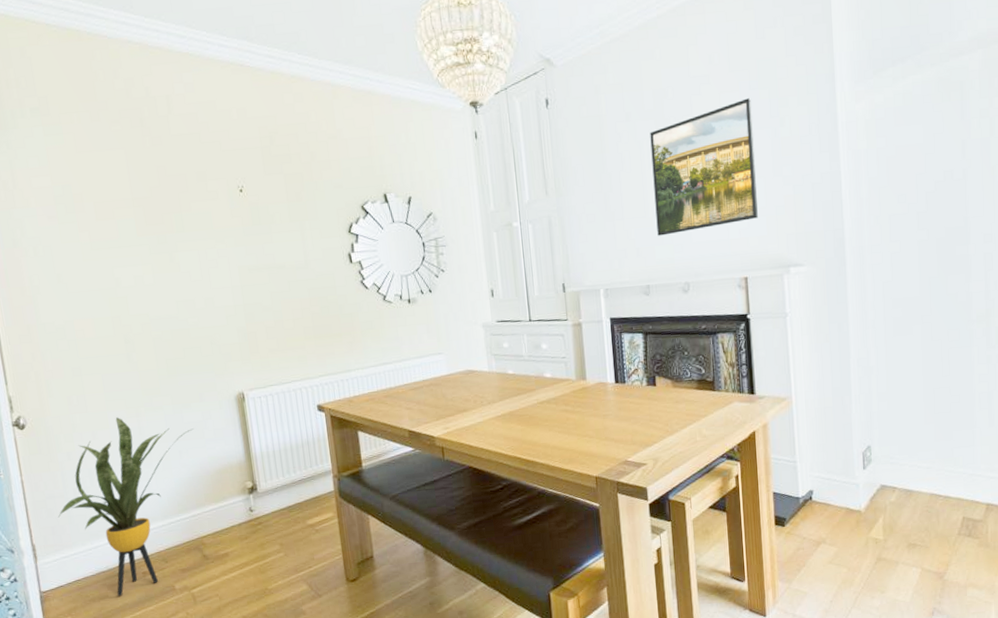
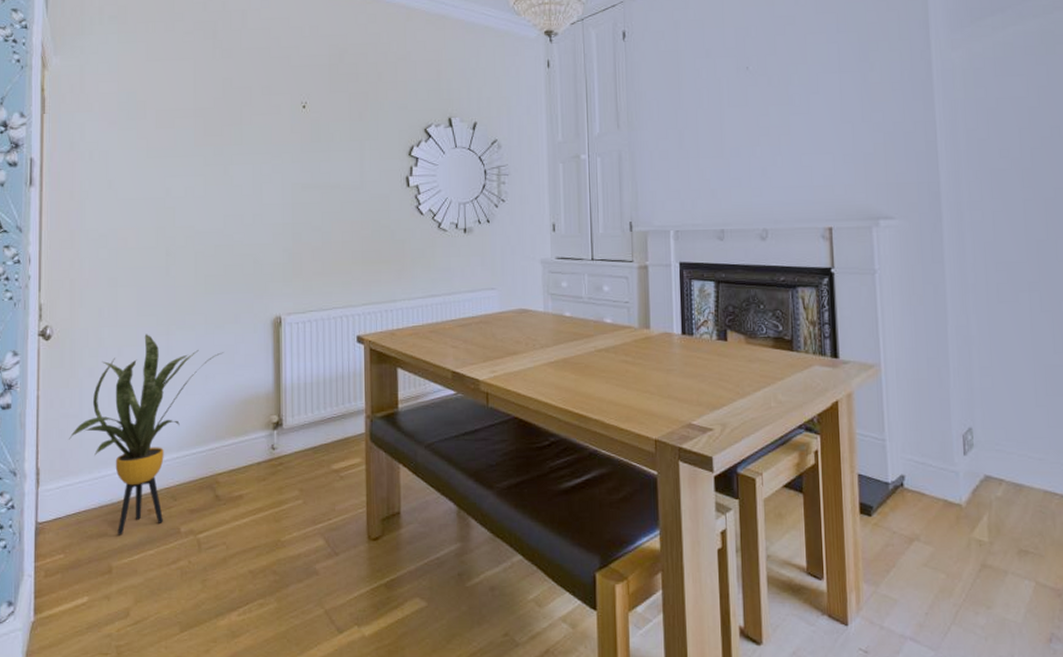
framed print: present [650,98,758,236] -> none [730,41,845,178]

